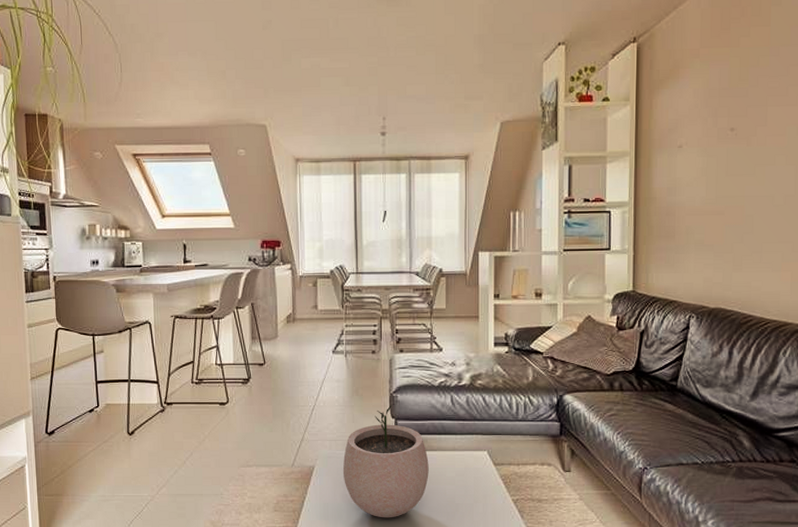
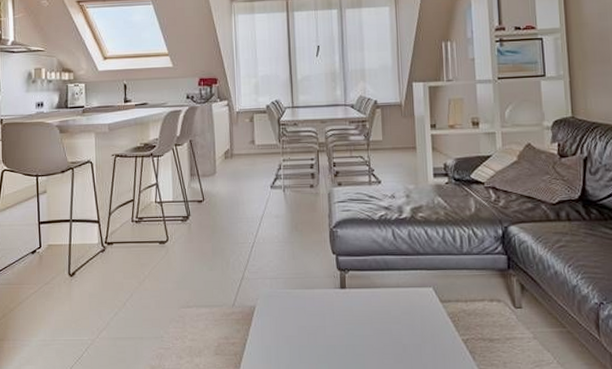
plant pot: present [342,405,429,518] -> none [284,240,373,361]

